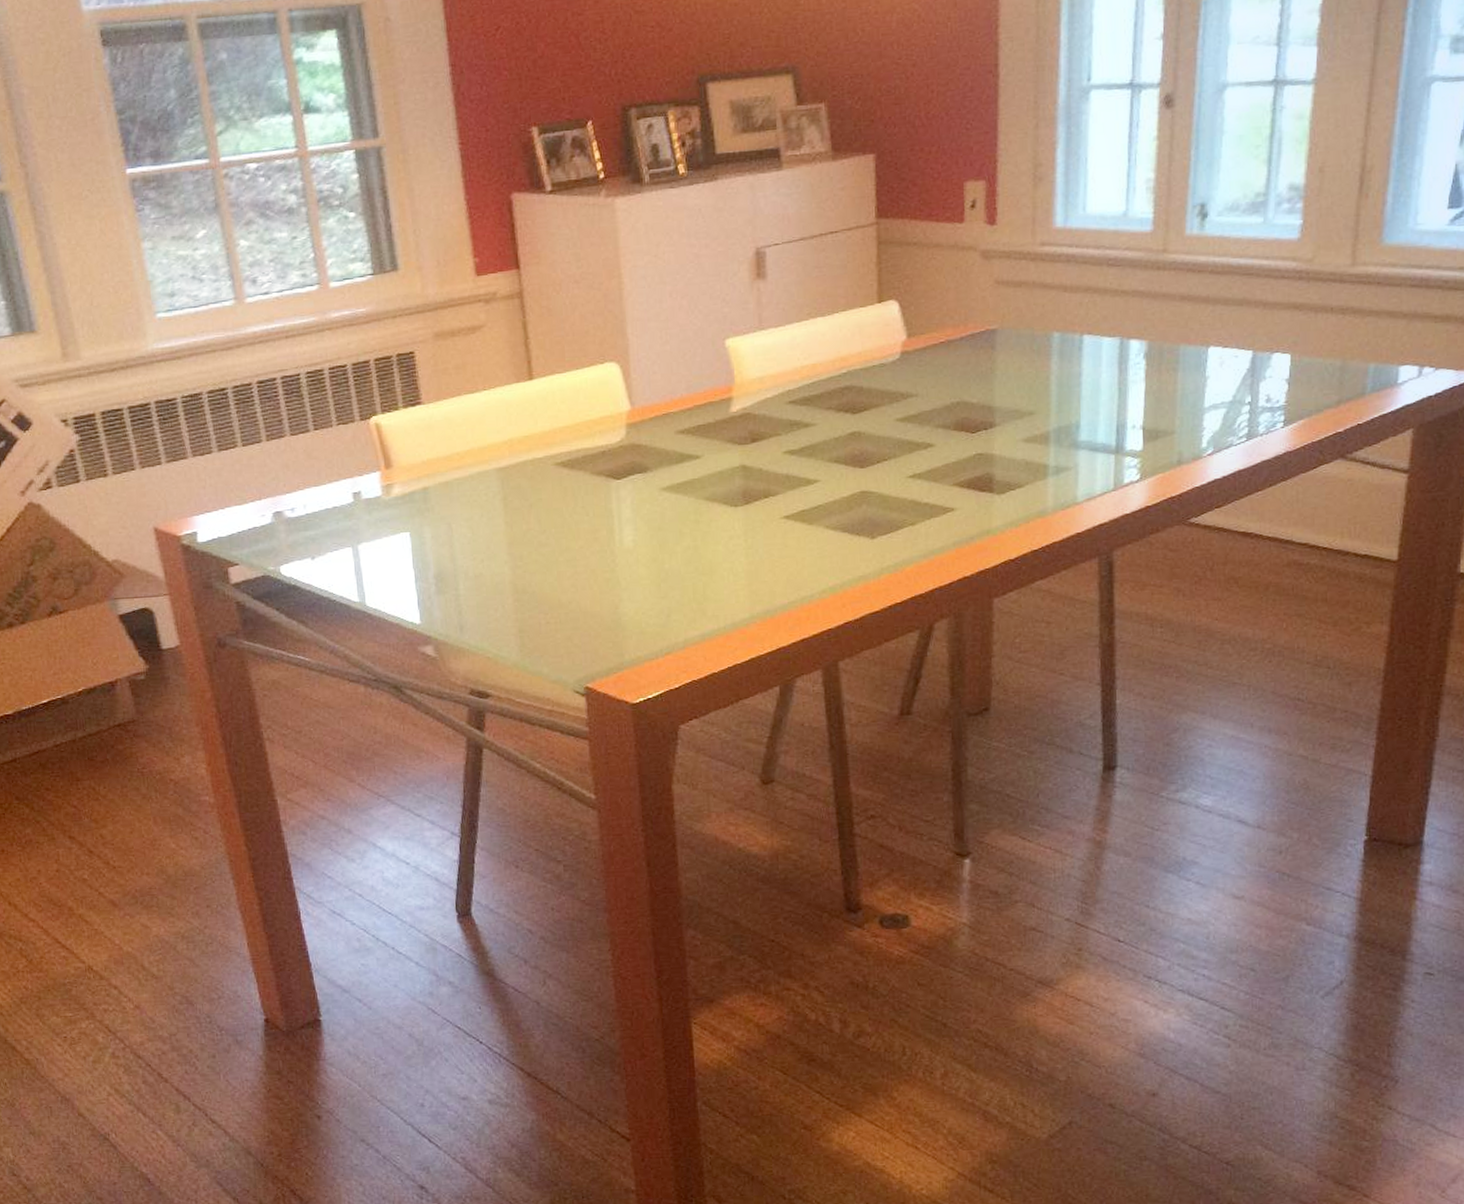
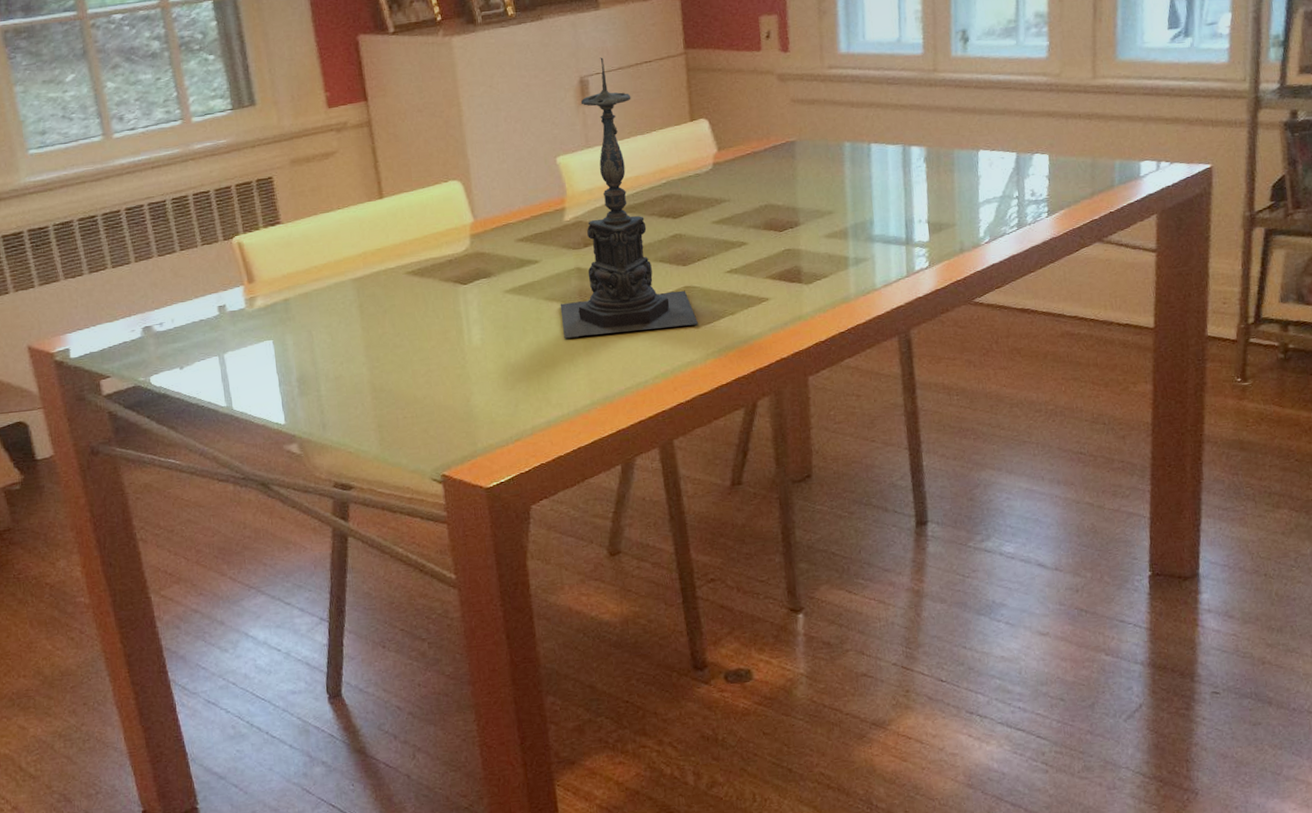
candle holder: none [721,226,873,544] -> present [560,57,698,339]

